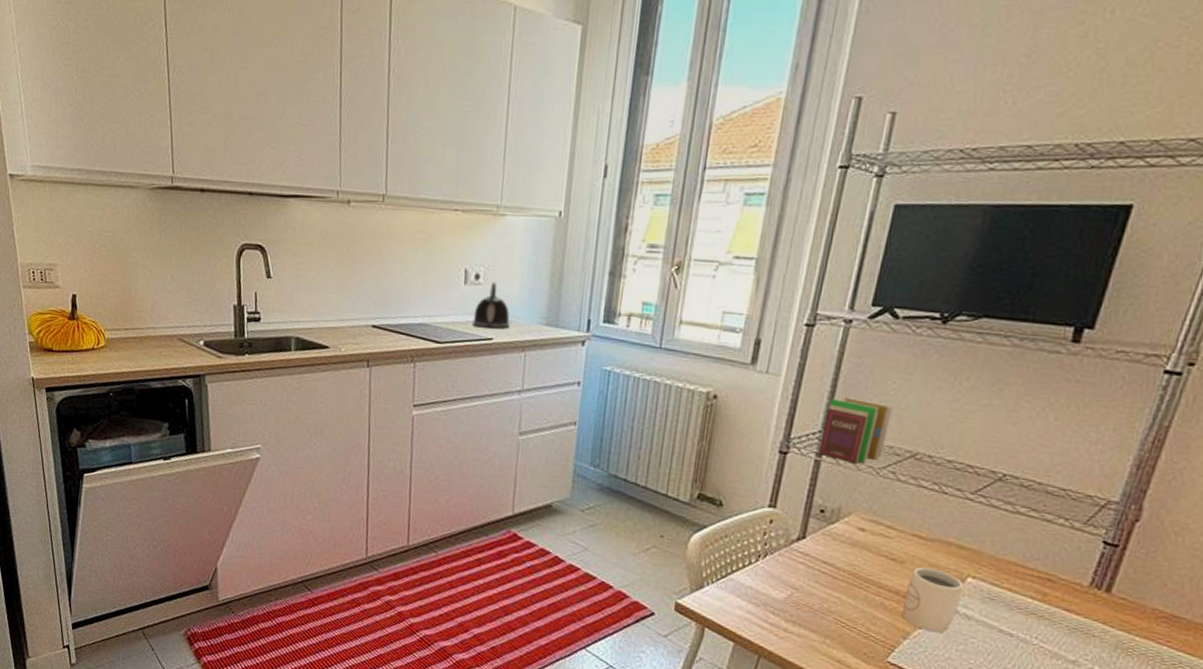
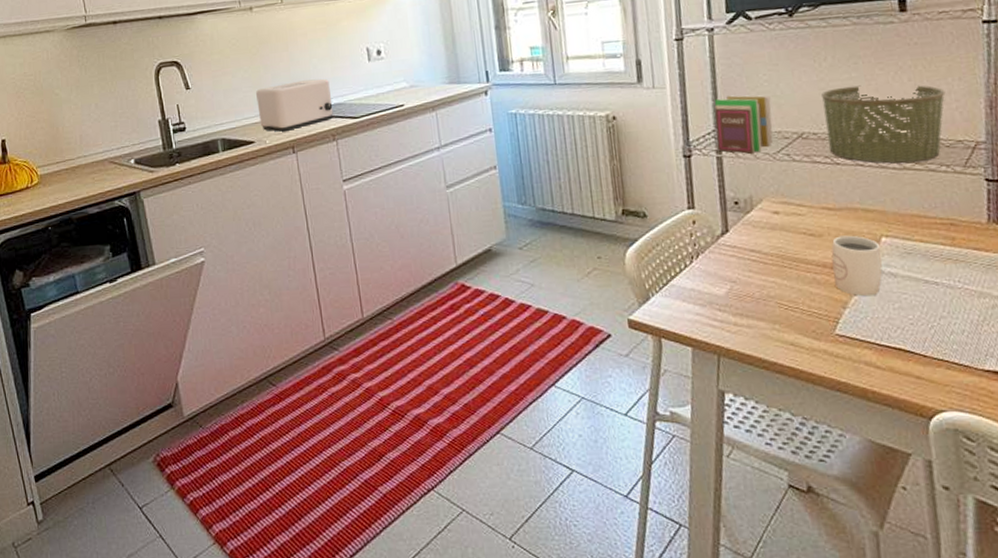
toaster: none [338,291,418,343] -> present [256,78,333,132]
kettle: present [473,281,510,330] -> none [382,53,417,98]
basket: none [941,412,1093,510] -> present [822,85,946,164]

